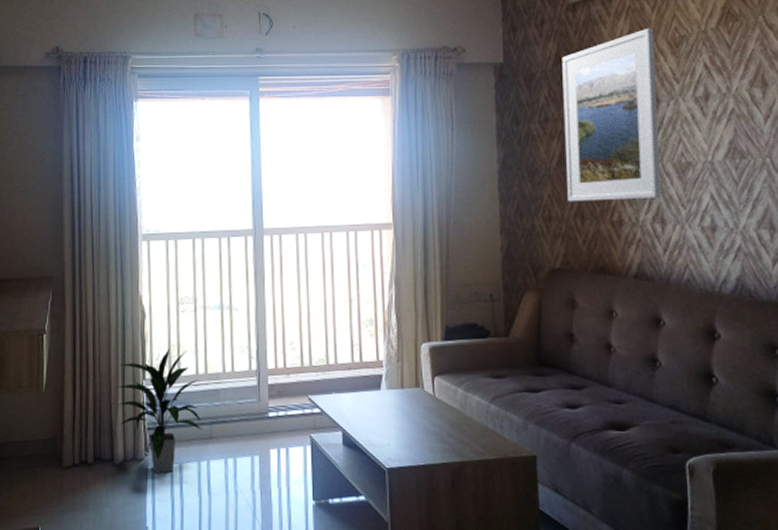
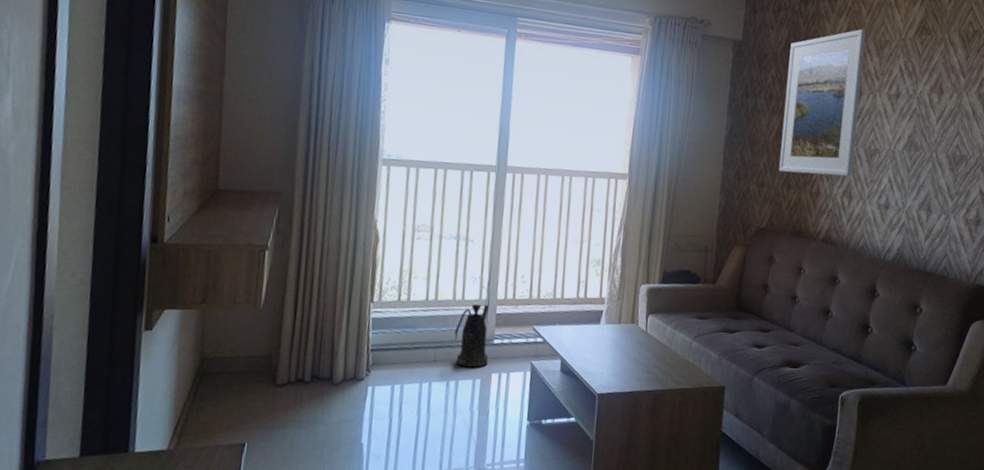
indoor plant: present [117,349,202,473] -> none [341,274,427,393]
watering can: none [228,375,265,444] -> present [454,304,489,368]

